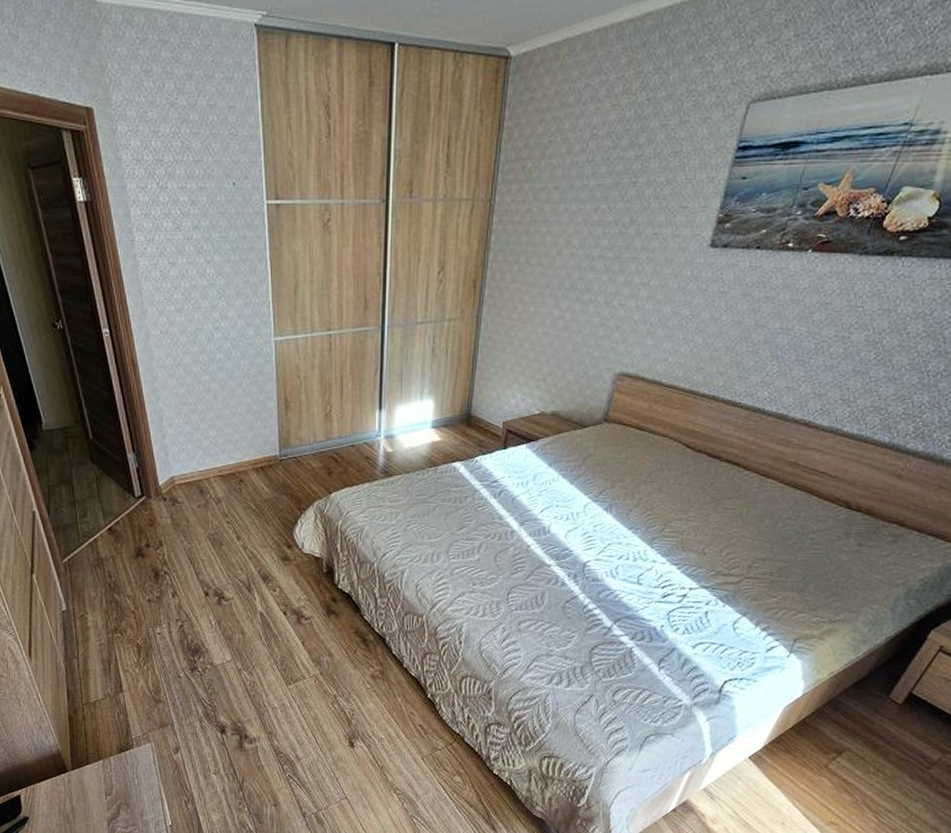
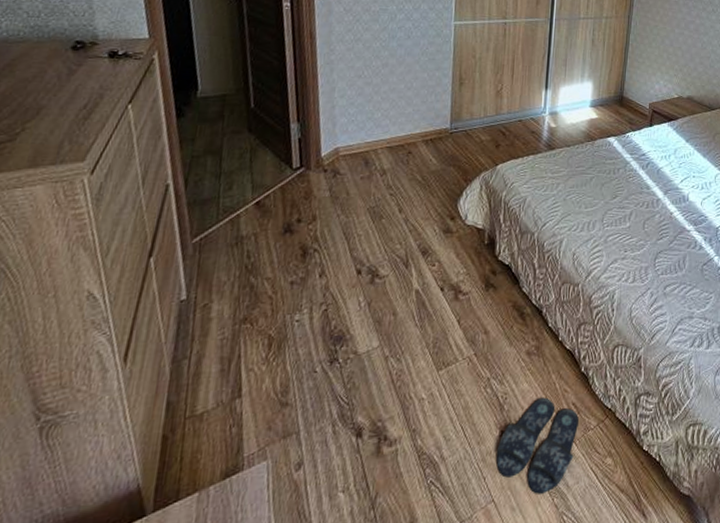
slippers: none [347,717,426,798] -> present [496,397,579,494]

